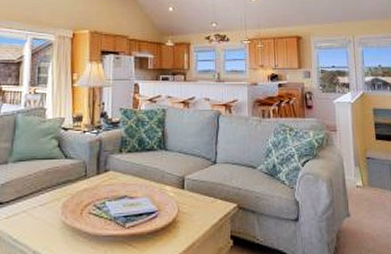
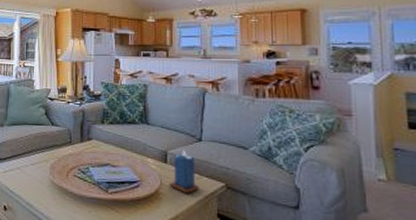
candle: none [186,174,214,219] -> present [169,150,199,194]

